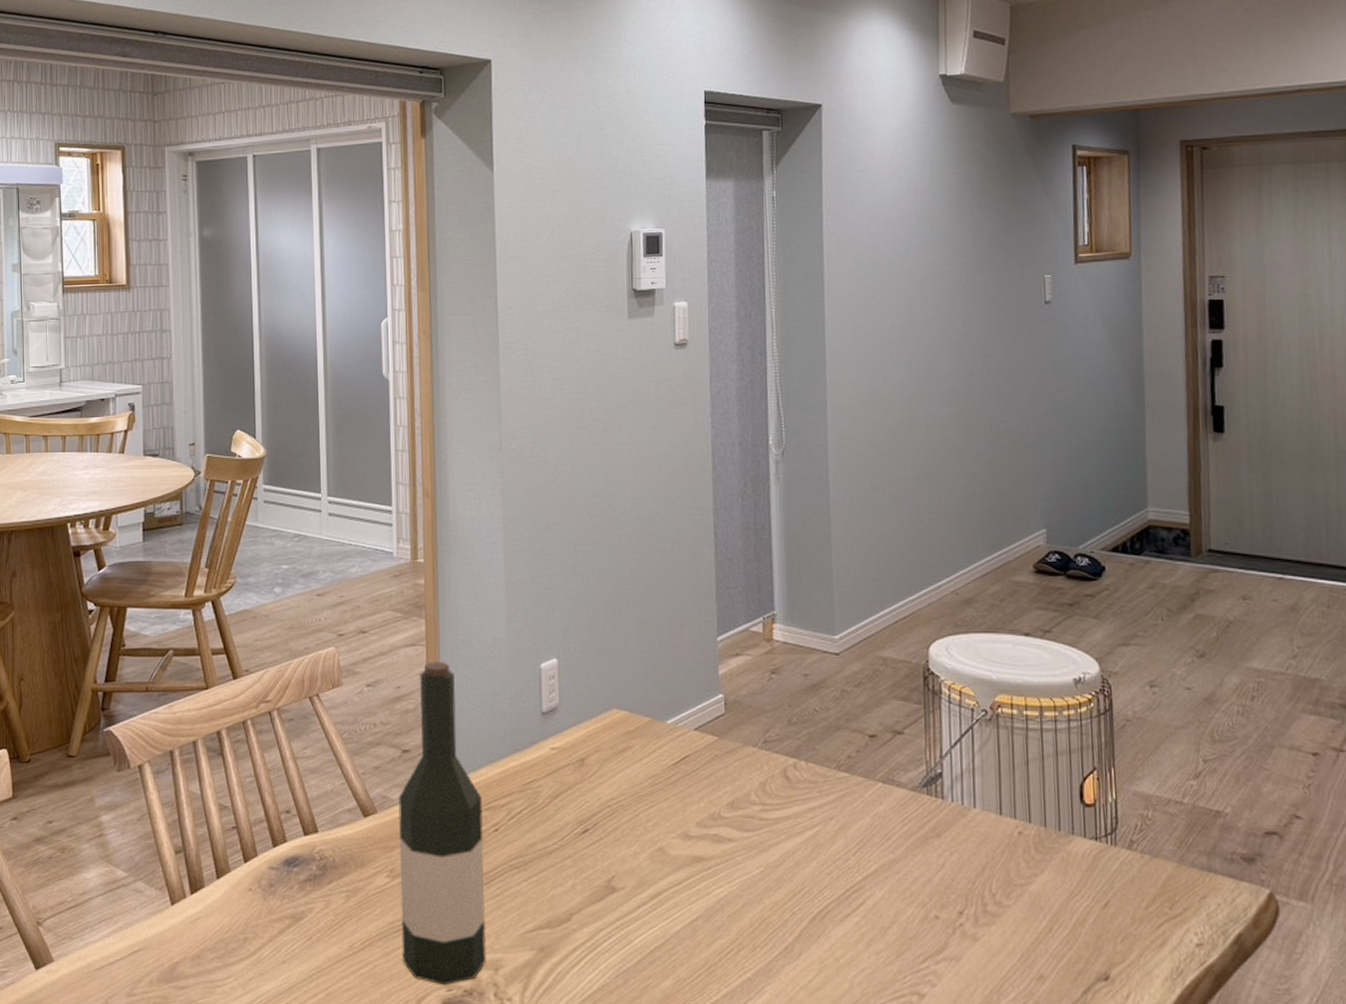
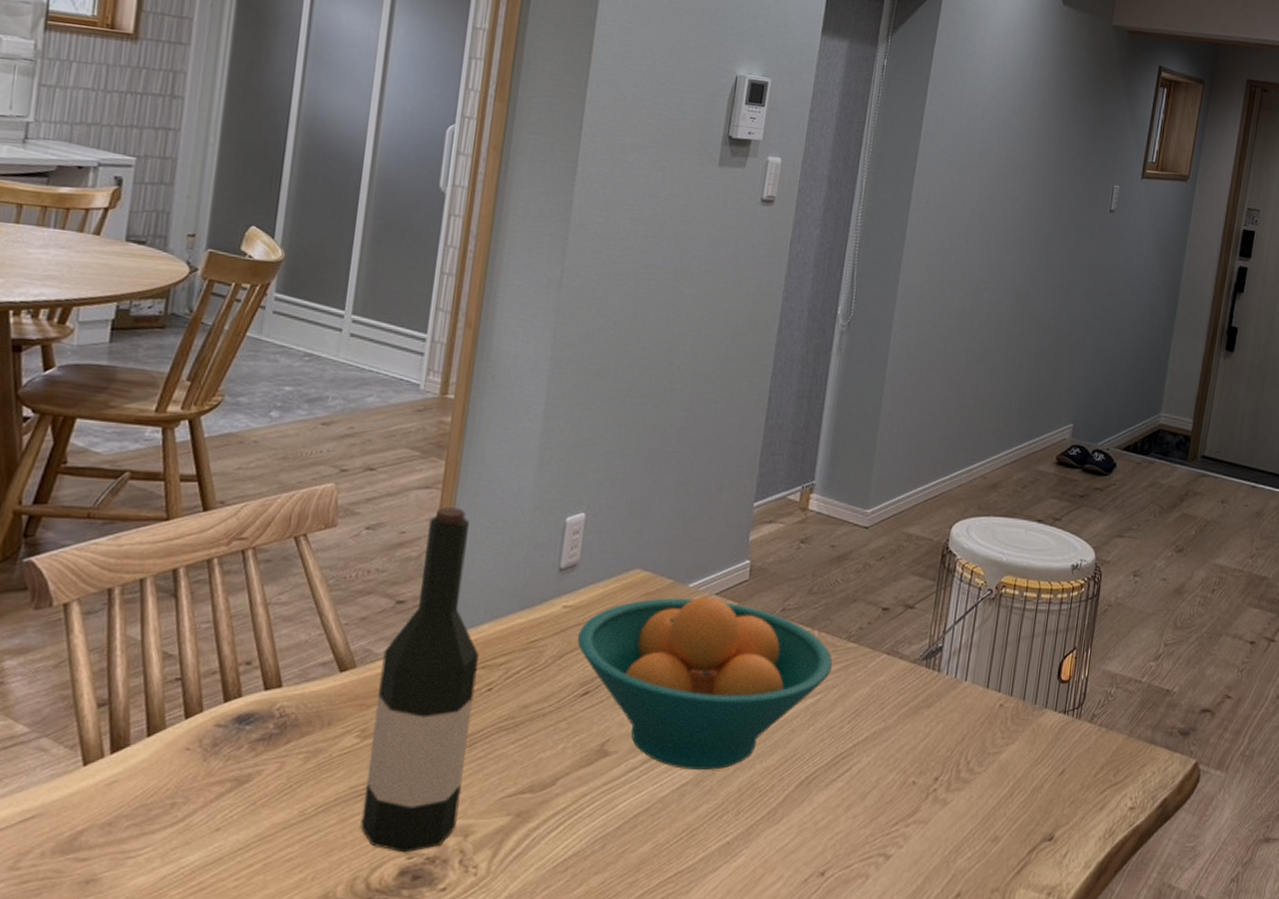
fruit bowl: none [569,732,826,906] -> present [577,597,833,771]

